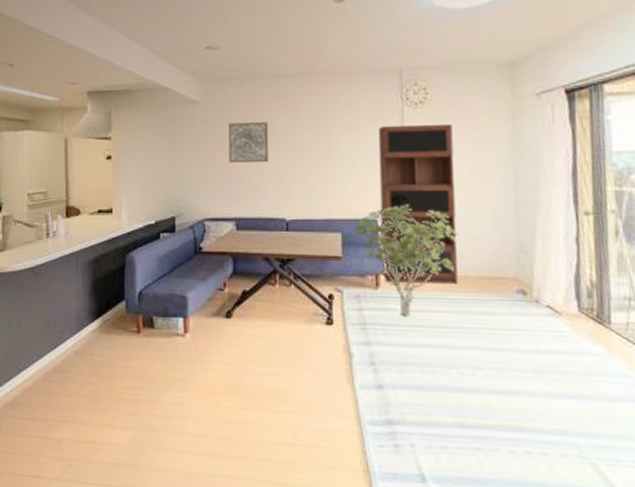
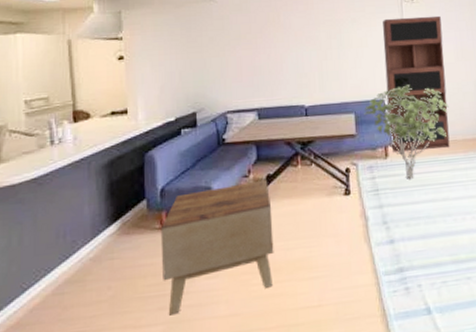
side table: none [136,295,247,422] -> present [160,180,274,316]
wall art: present [228,122,268,164] -> none [246,18,286,58]

